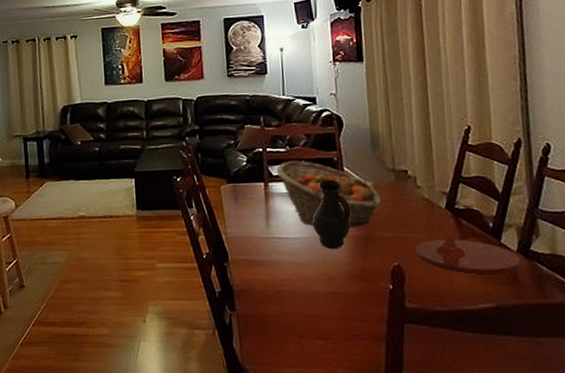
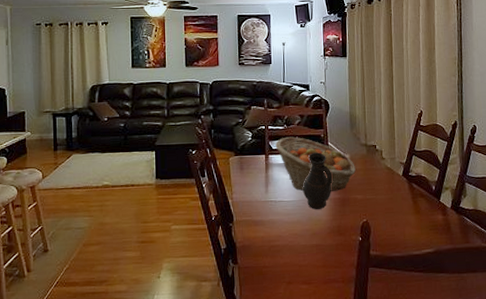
plate: present [415,239,522,275] -> none [379,199,453,227]

